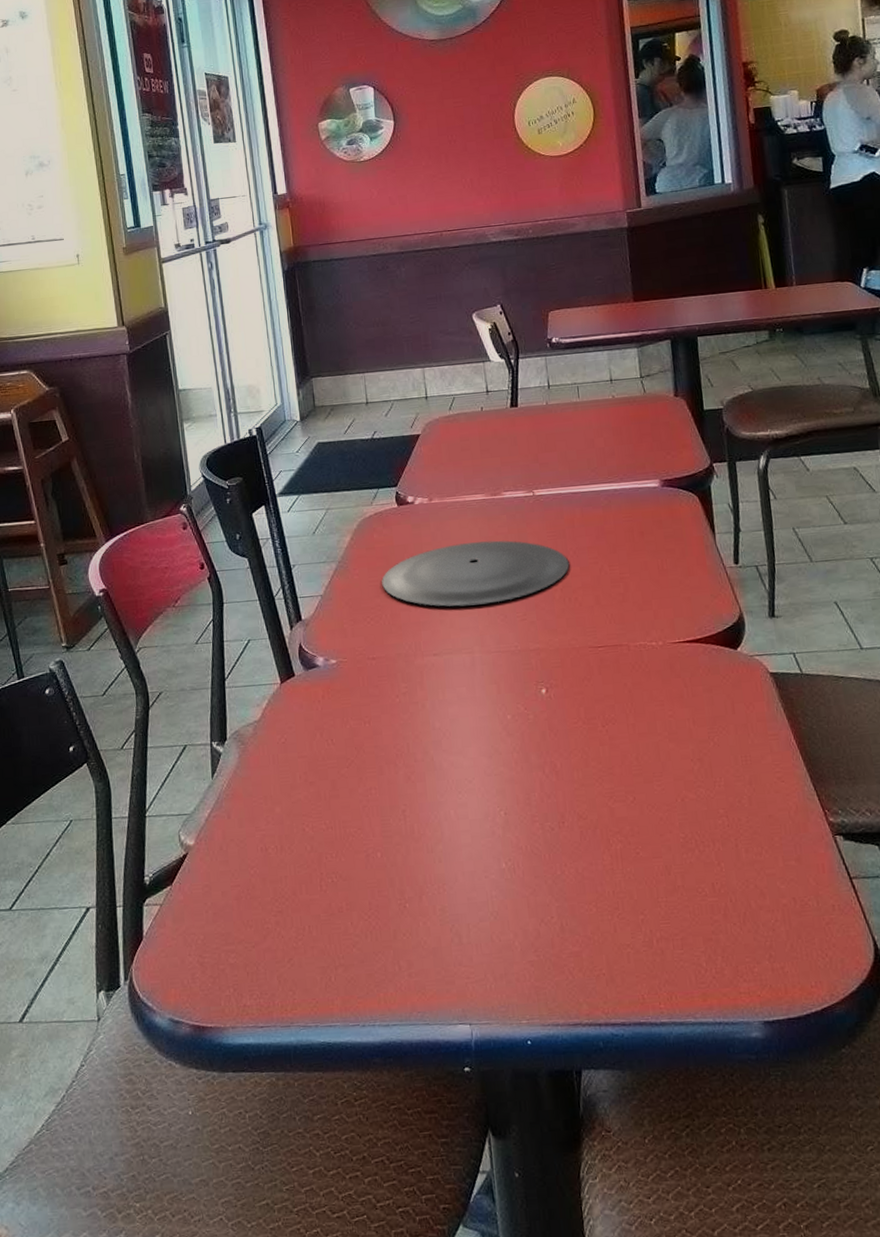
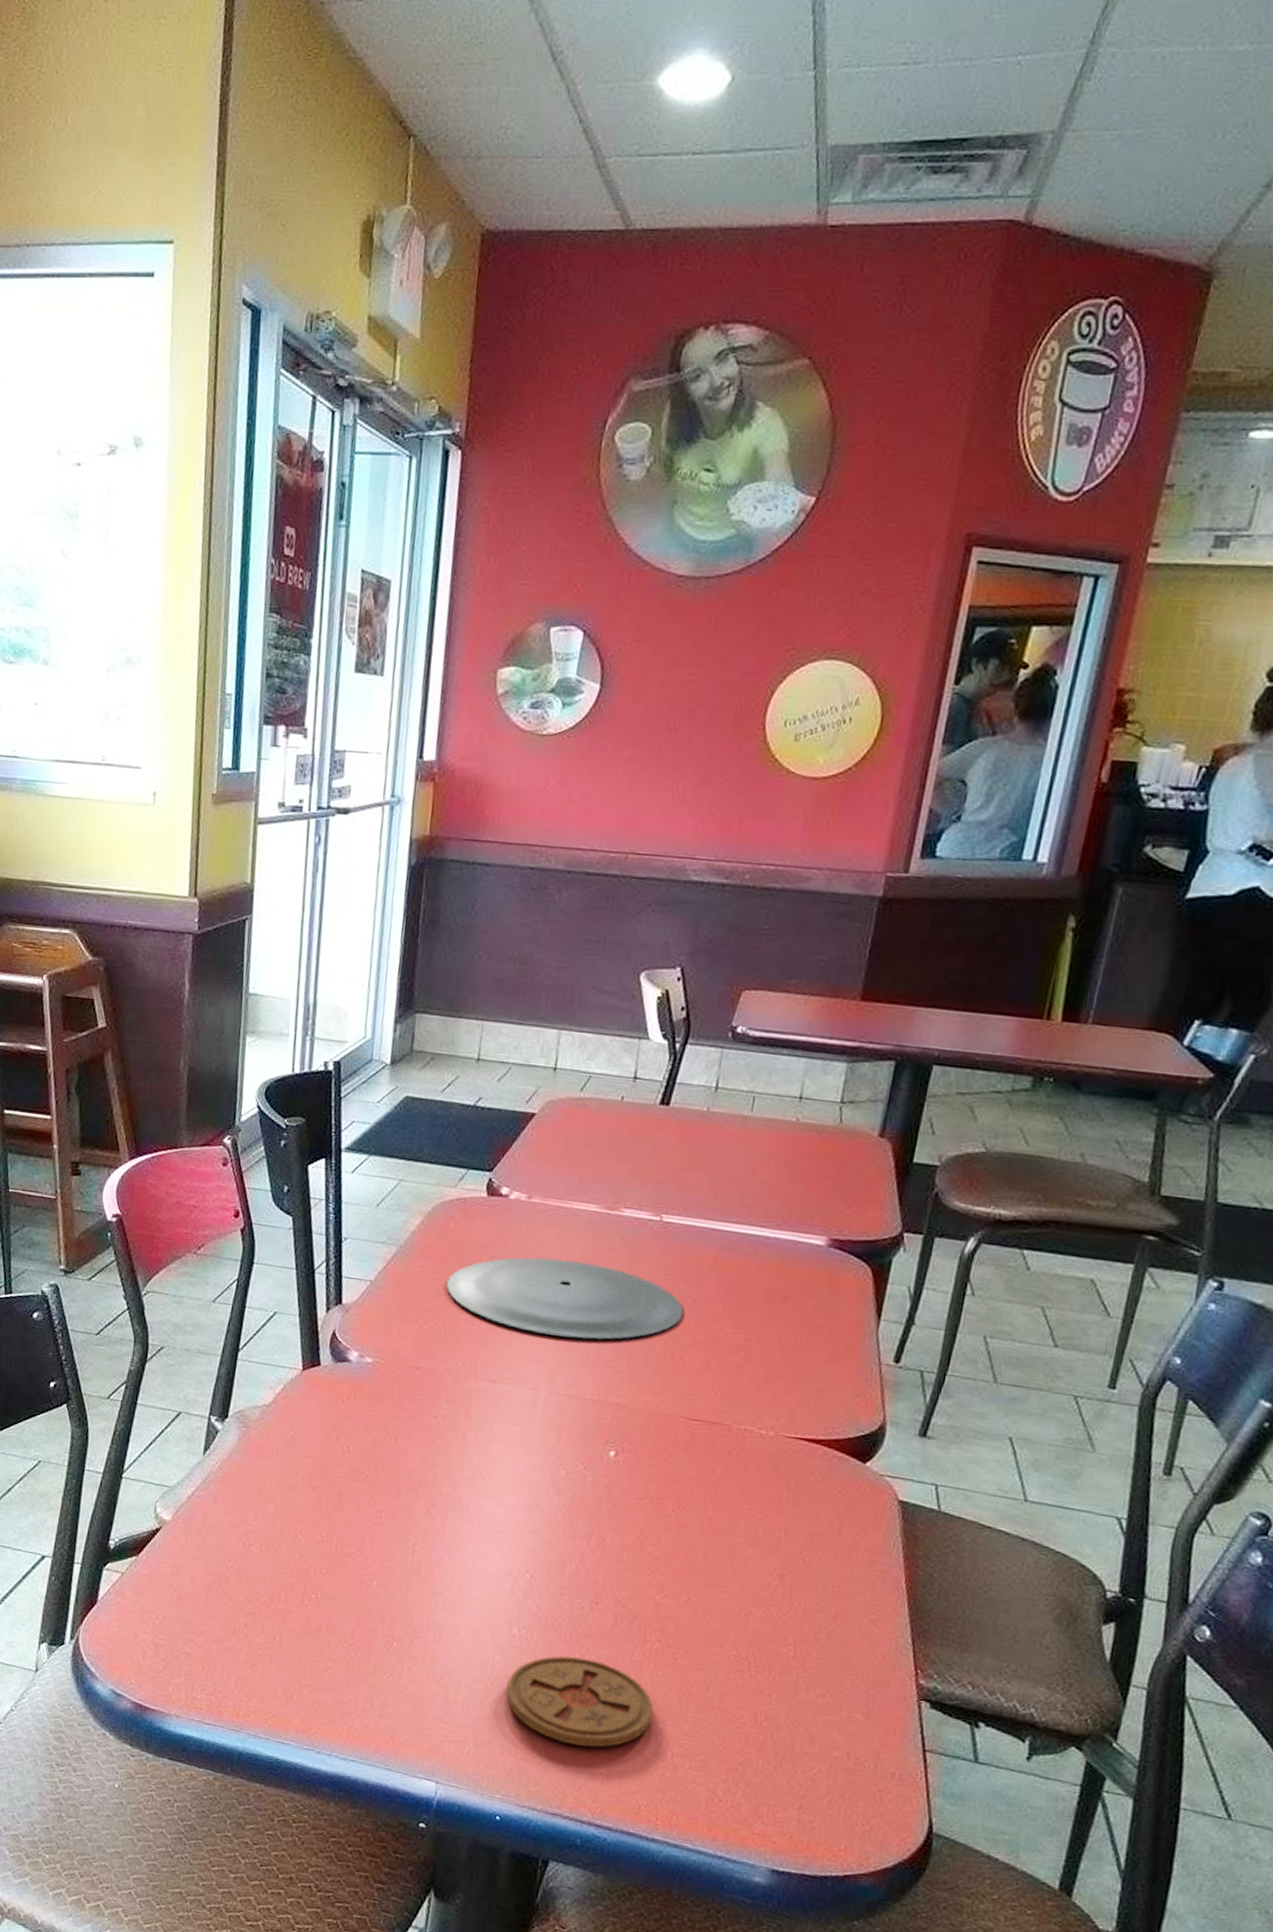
coaster: none [508,873,633,956] -> present [506,1656,654,1748]

